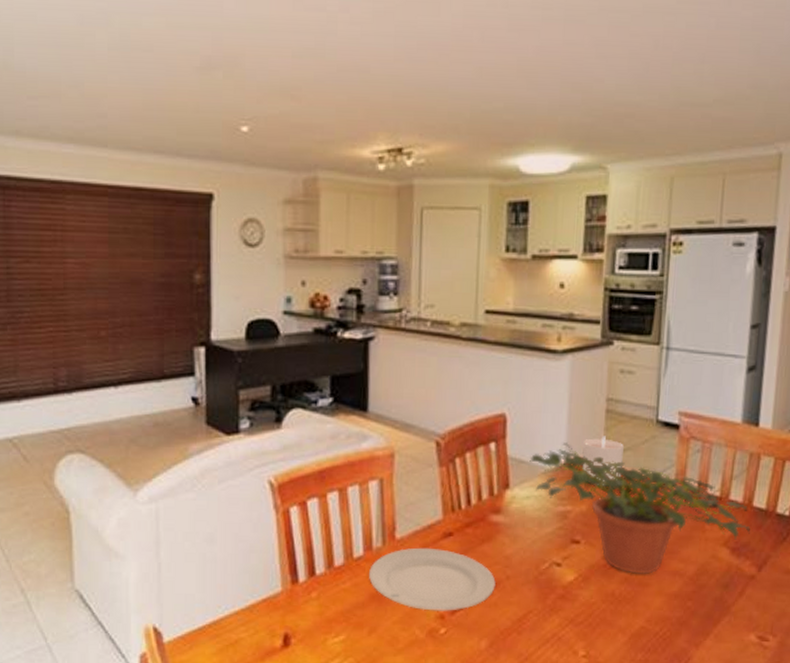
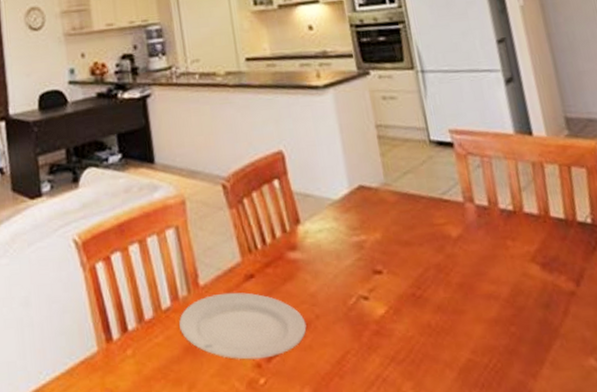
potted plant: present [529,443,751,574] -> none [314,172,557,301]
candle: present [582,436,624,487] -> none [362,161,408,212]

